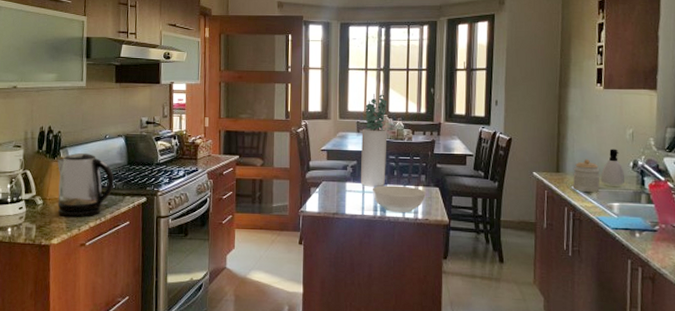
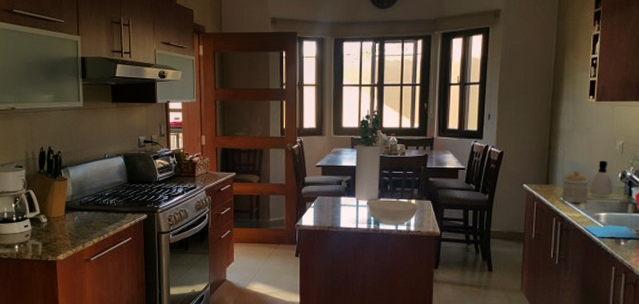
kettle: present [57,153,114,217] -> none [59,173,115,234]

